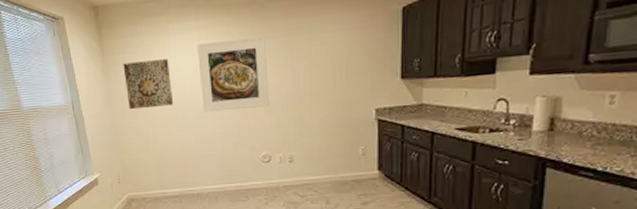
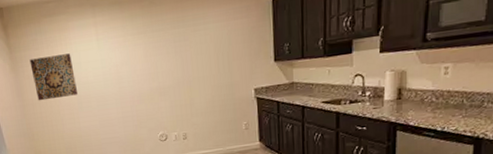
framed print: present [197,37,269,113] -> none [95,30,163,100]

